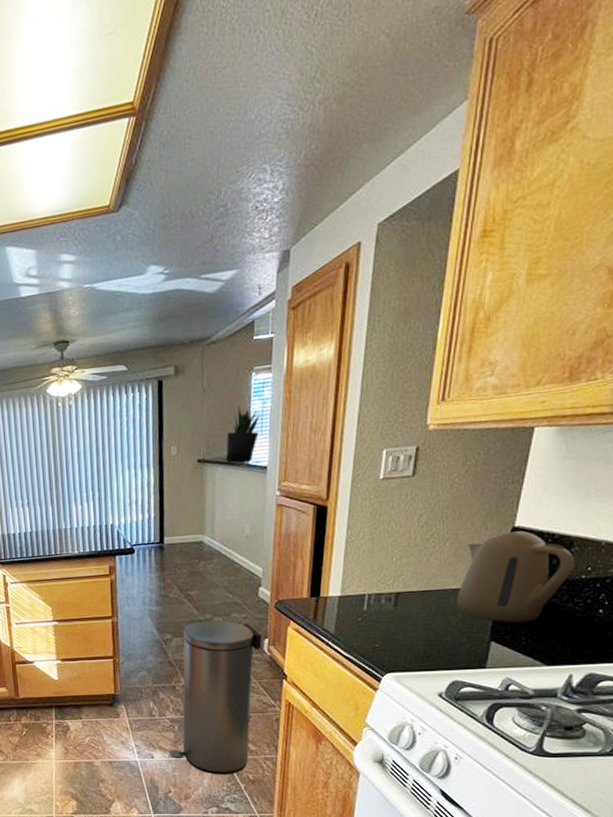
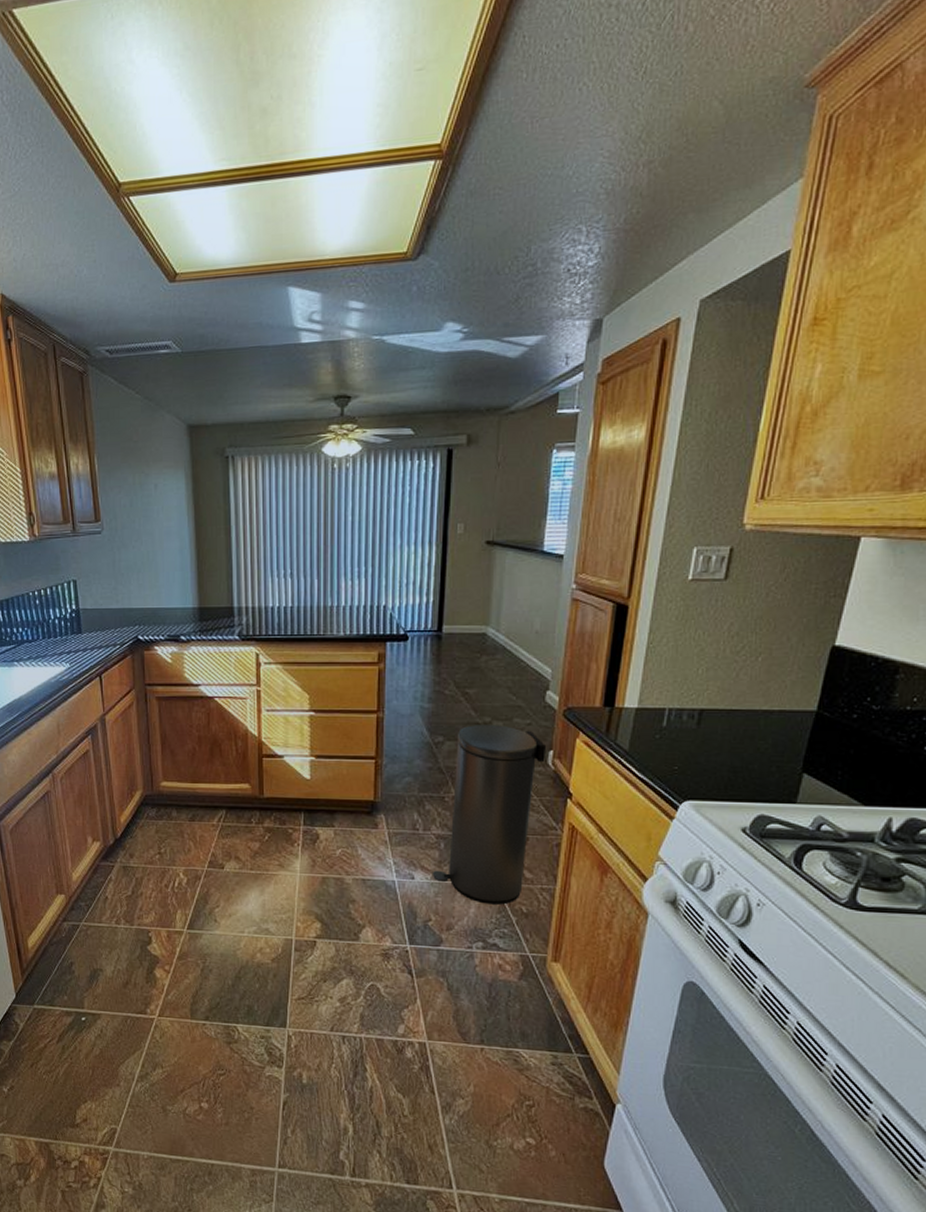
planter: present [225,406,261,463] -> none [517,485,560,549]
kettle: present [456,531,576,624] -> none [767,651,900,755]

